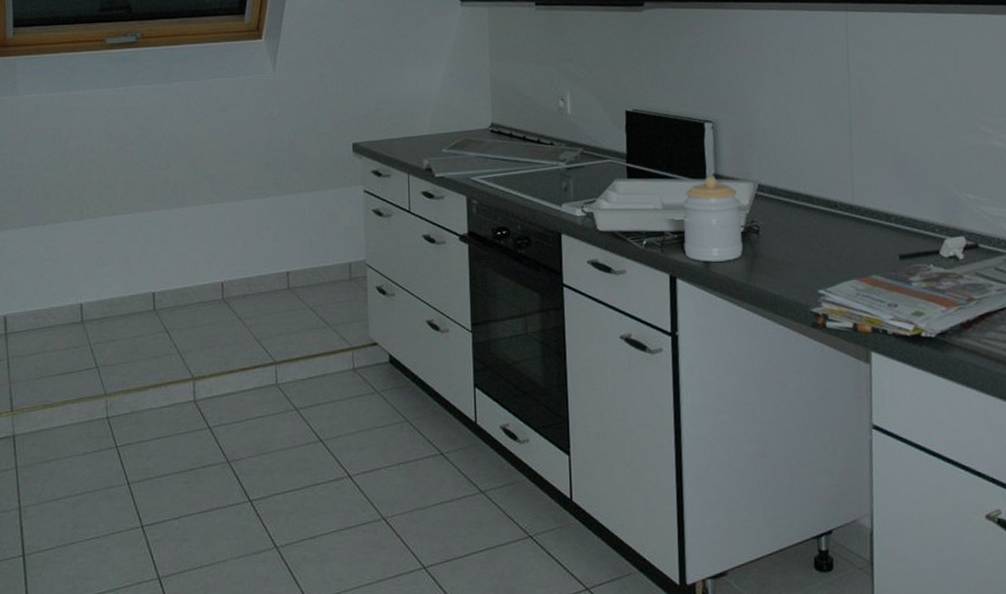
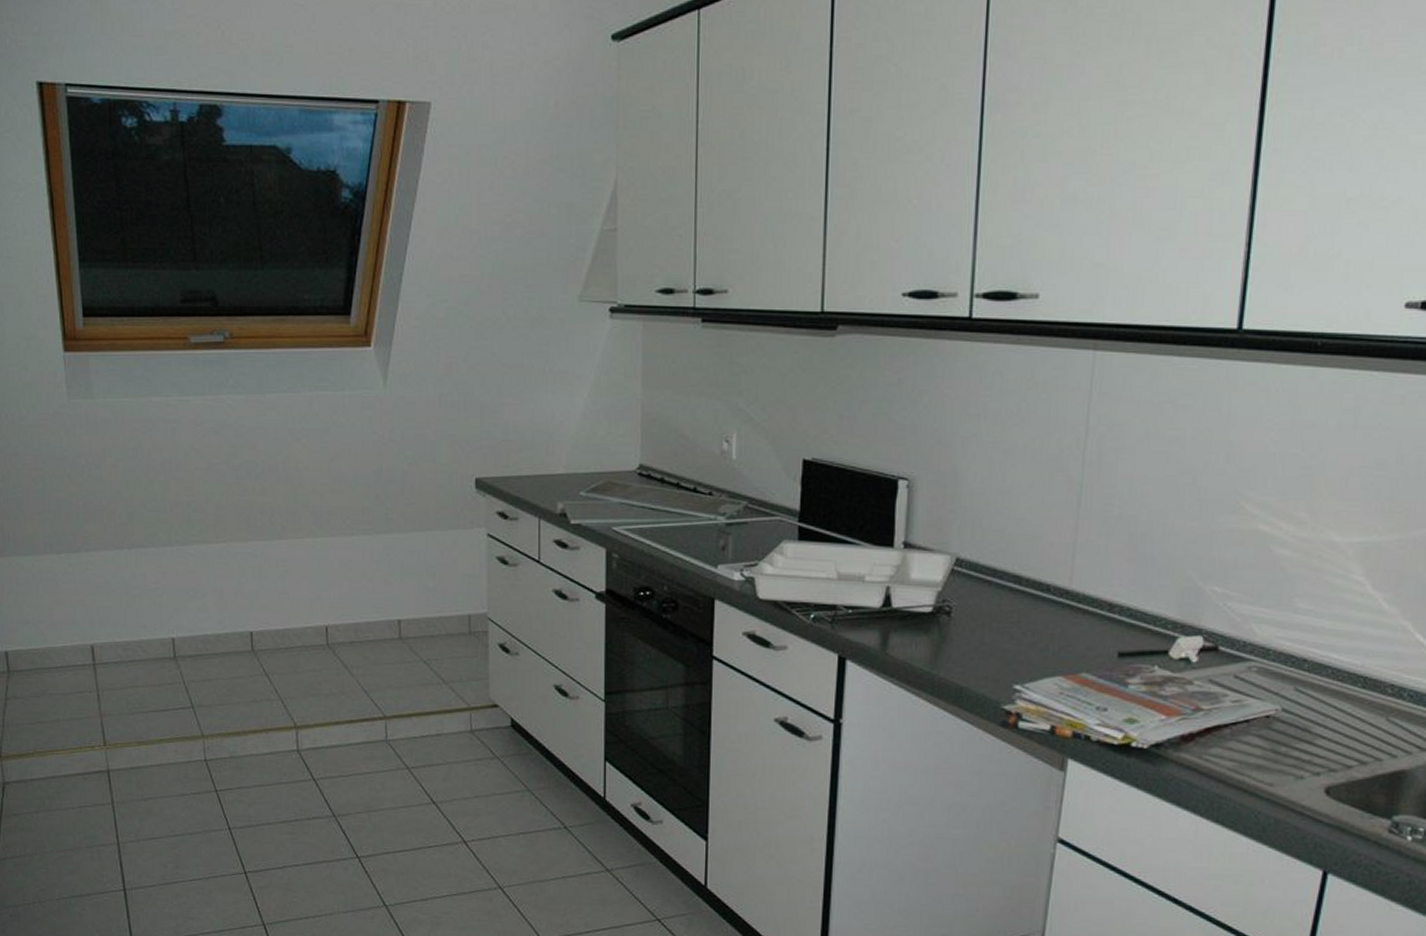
jar: present [682,176,744,262] -> none [858,544,934,644]

